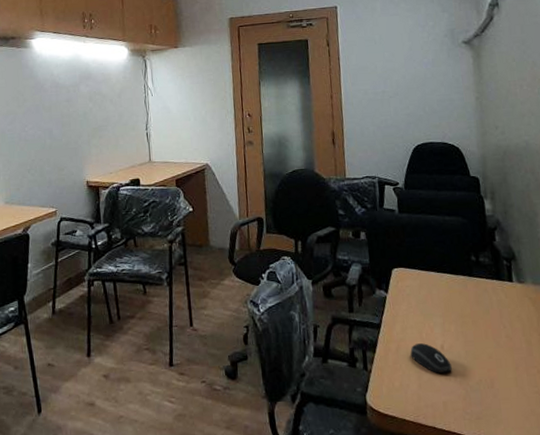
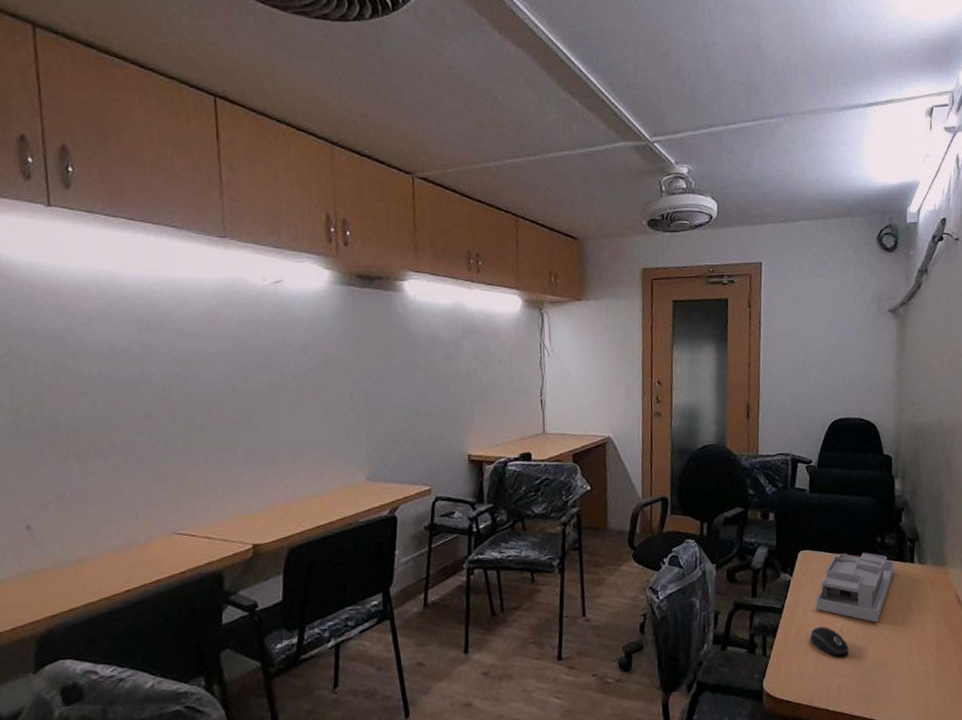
desk organizer: none [413,270,493,341] -> present [816,552,895,623]

